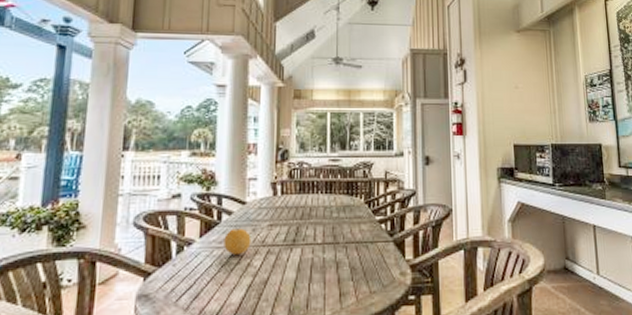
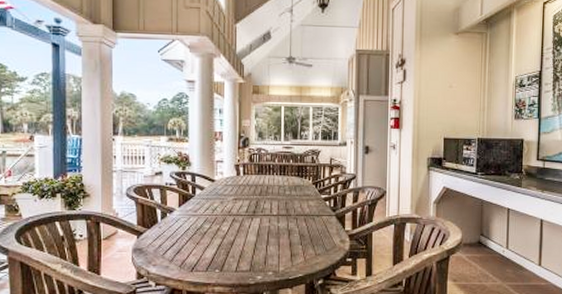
fruit: present [224,228,251,256] -> none [198,201,220,222]

